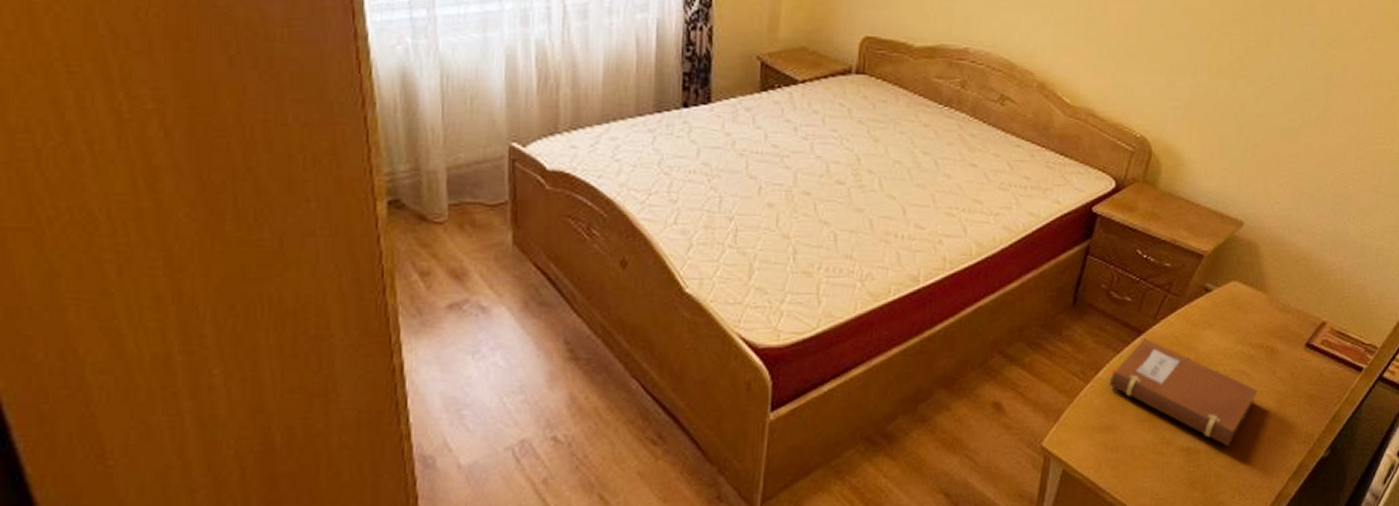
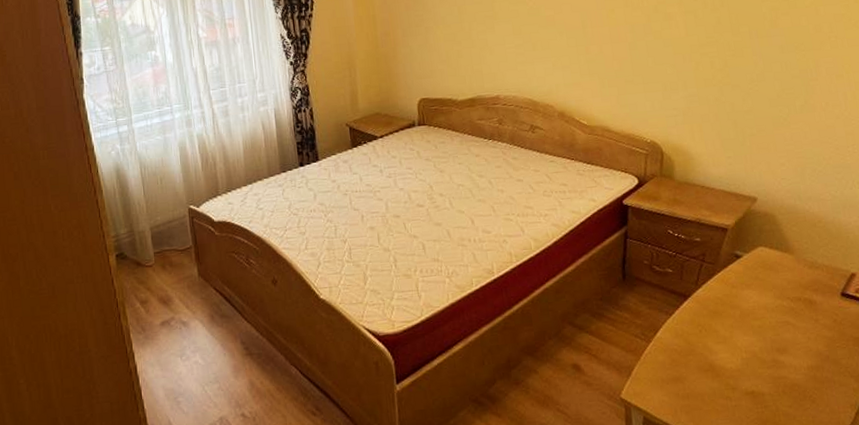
notebook: present [1108,338,1258,446] -> none [666,301,806,388]

